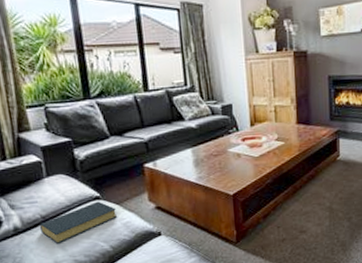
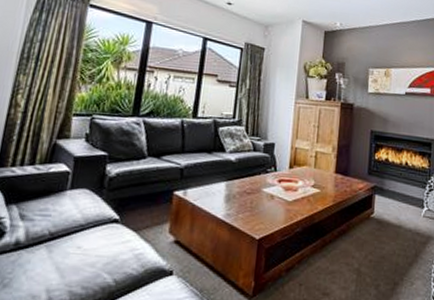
hardback book: present [40,201,117,244] -> none [43,224,132,268]

